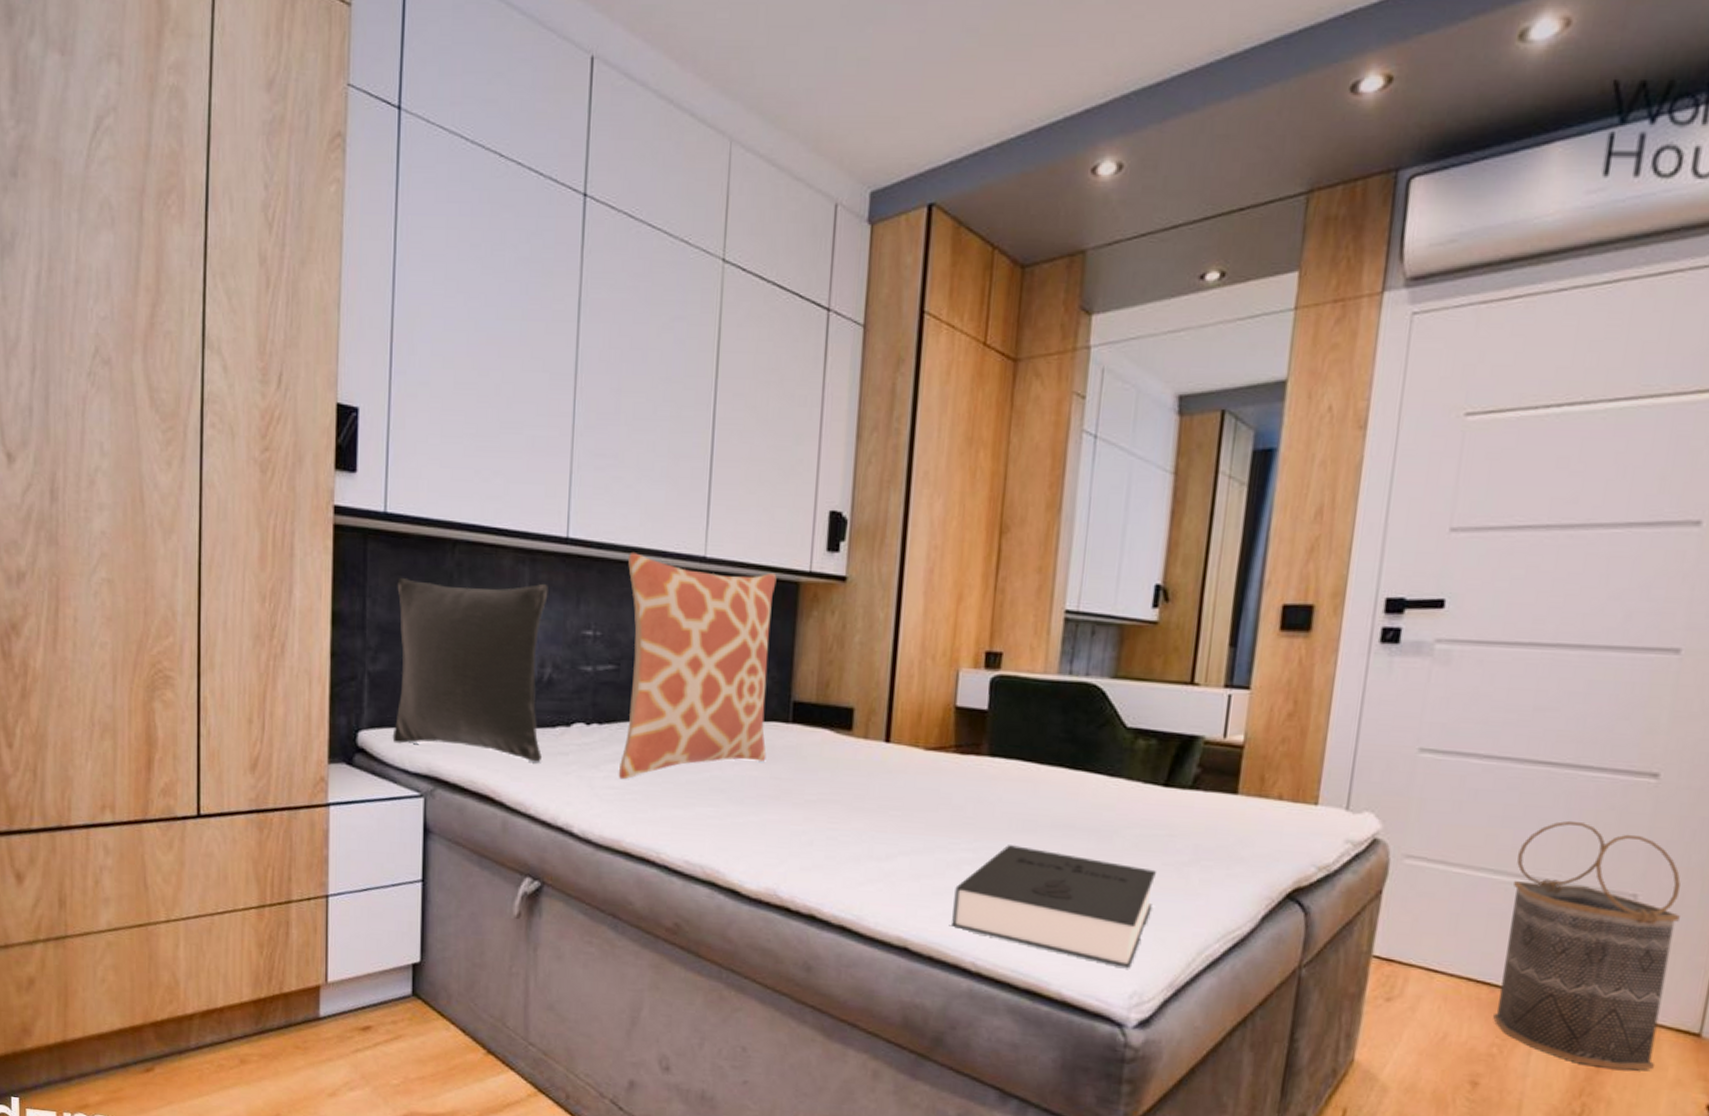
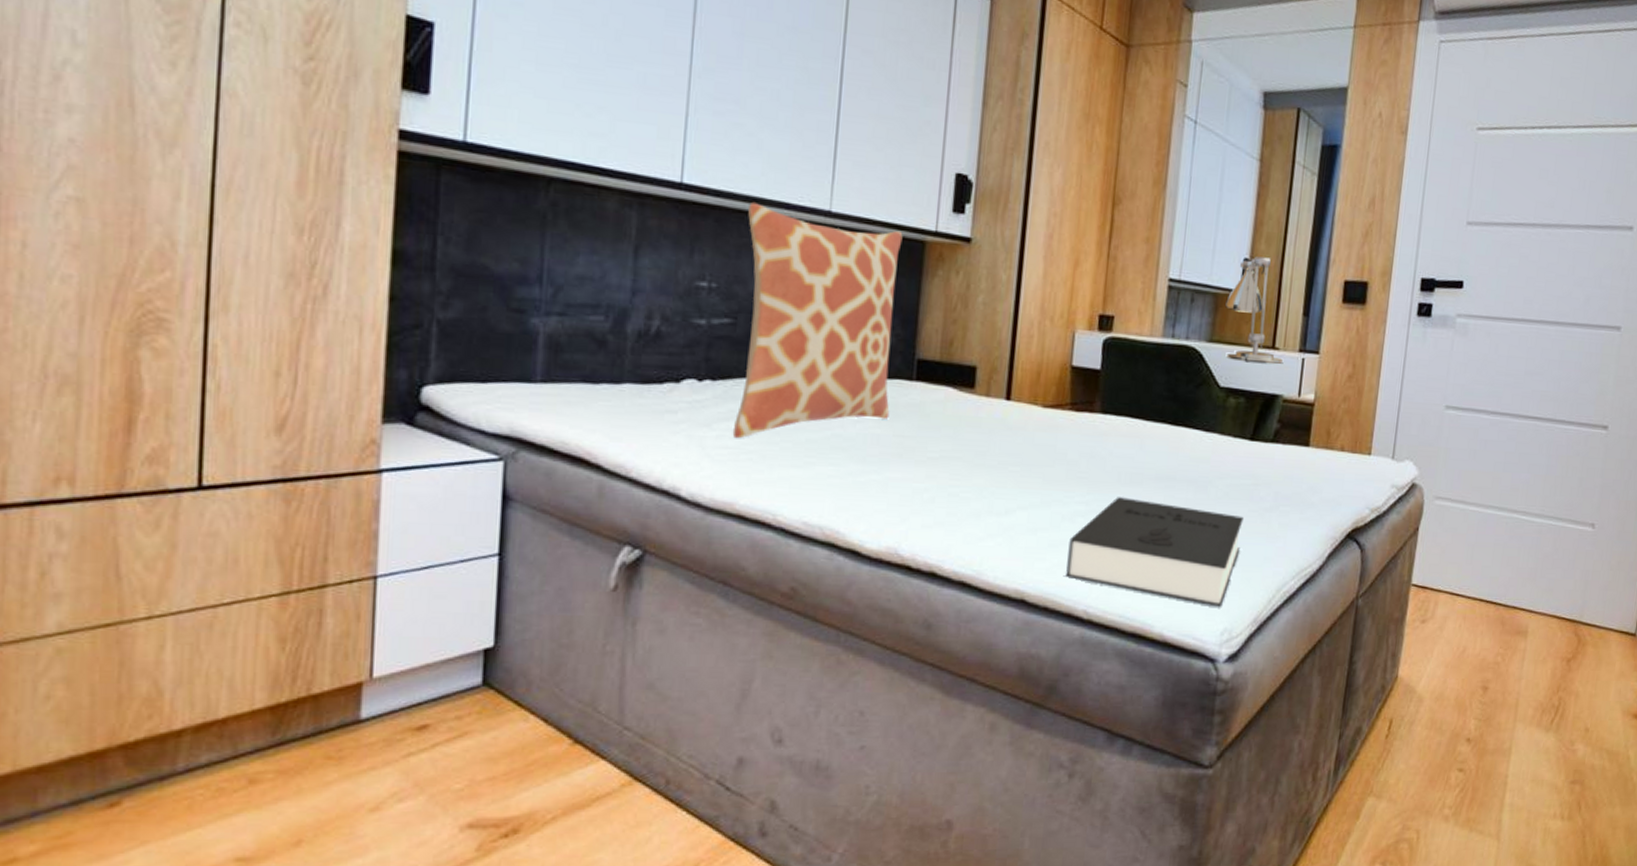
pillow: present [392,577,548,762] -> none [466,214,658,421]
desk lamp: none [1131,581,1204,702] -> present [1224,256,1283,365]
basket: present [1493,820,1681,1071] -> none [1498,465,1622,668]

